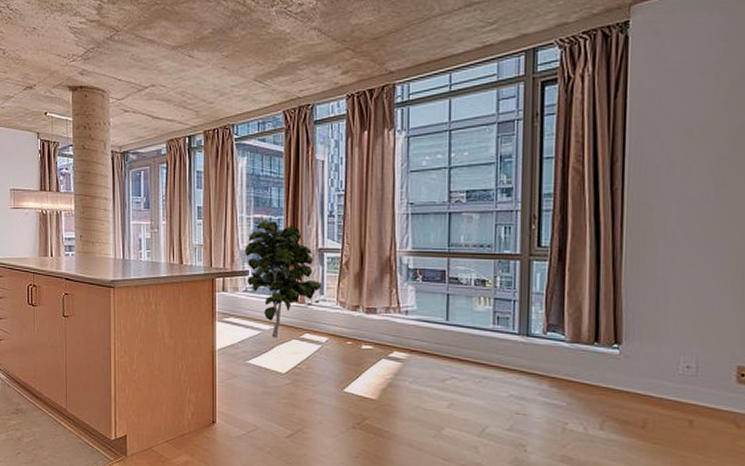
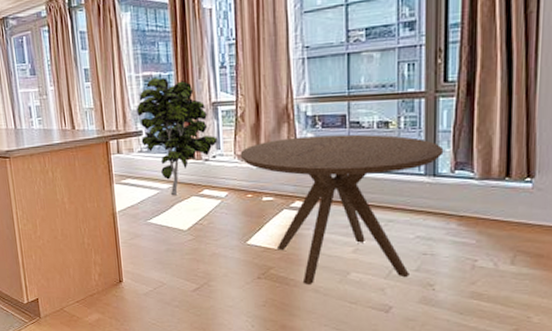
dining table: none [342,288,537,439] -> present [240,134,444,285]

